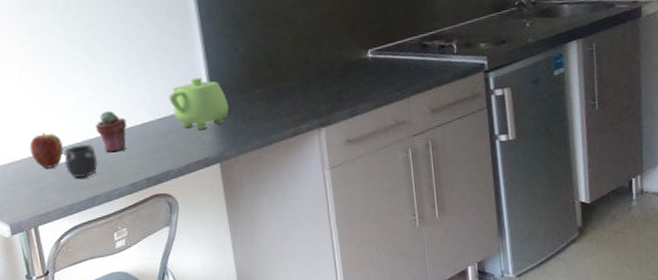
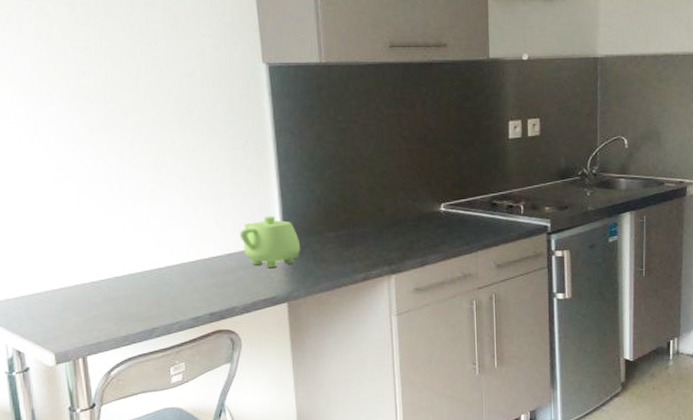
apple: present [29,132,63,168] -> none [84,259,122,297]
mug: present [64,144,98,178] -> none [122,274,158,308]
potted succulent: present [96,110,127,152] -> none [159,241,193,284]

